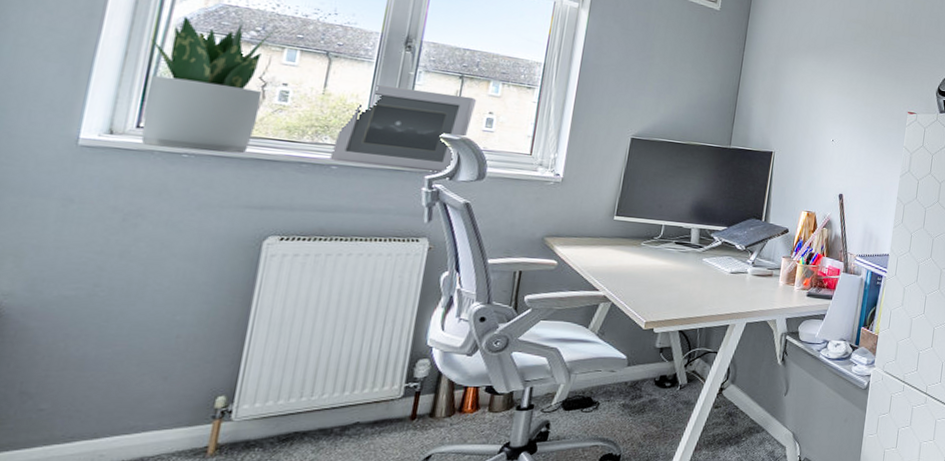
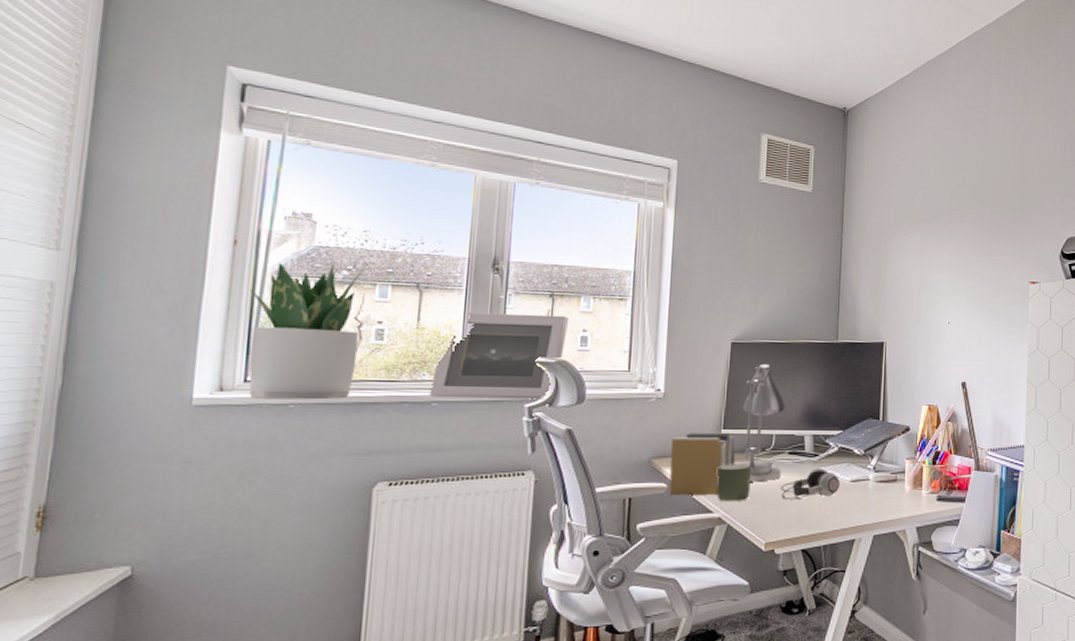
books: none [558,217,626,276] -> present [669,433,736,496]
mug: none [605,248,639,284] -> present [717,464,751,503]
desk lamp: none [630,160,677,267] -> present [741,363,786,482]
headphones: none [664,259,720,286] -> present [780,468,840,500]

